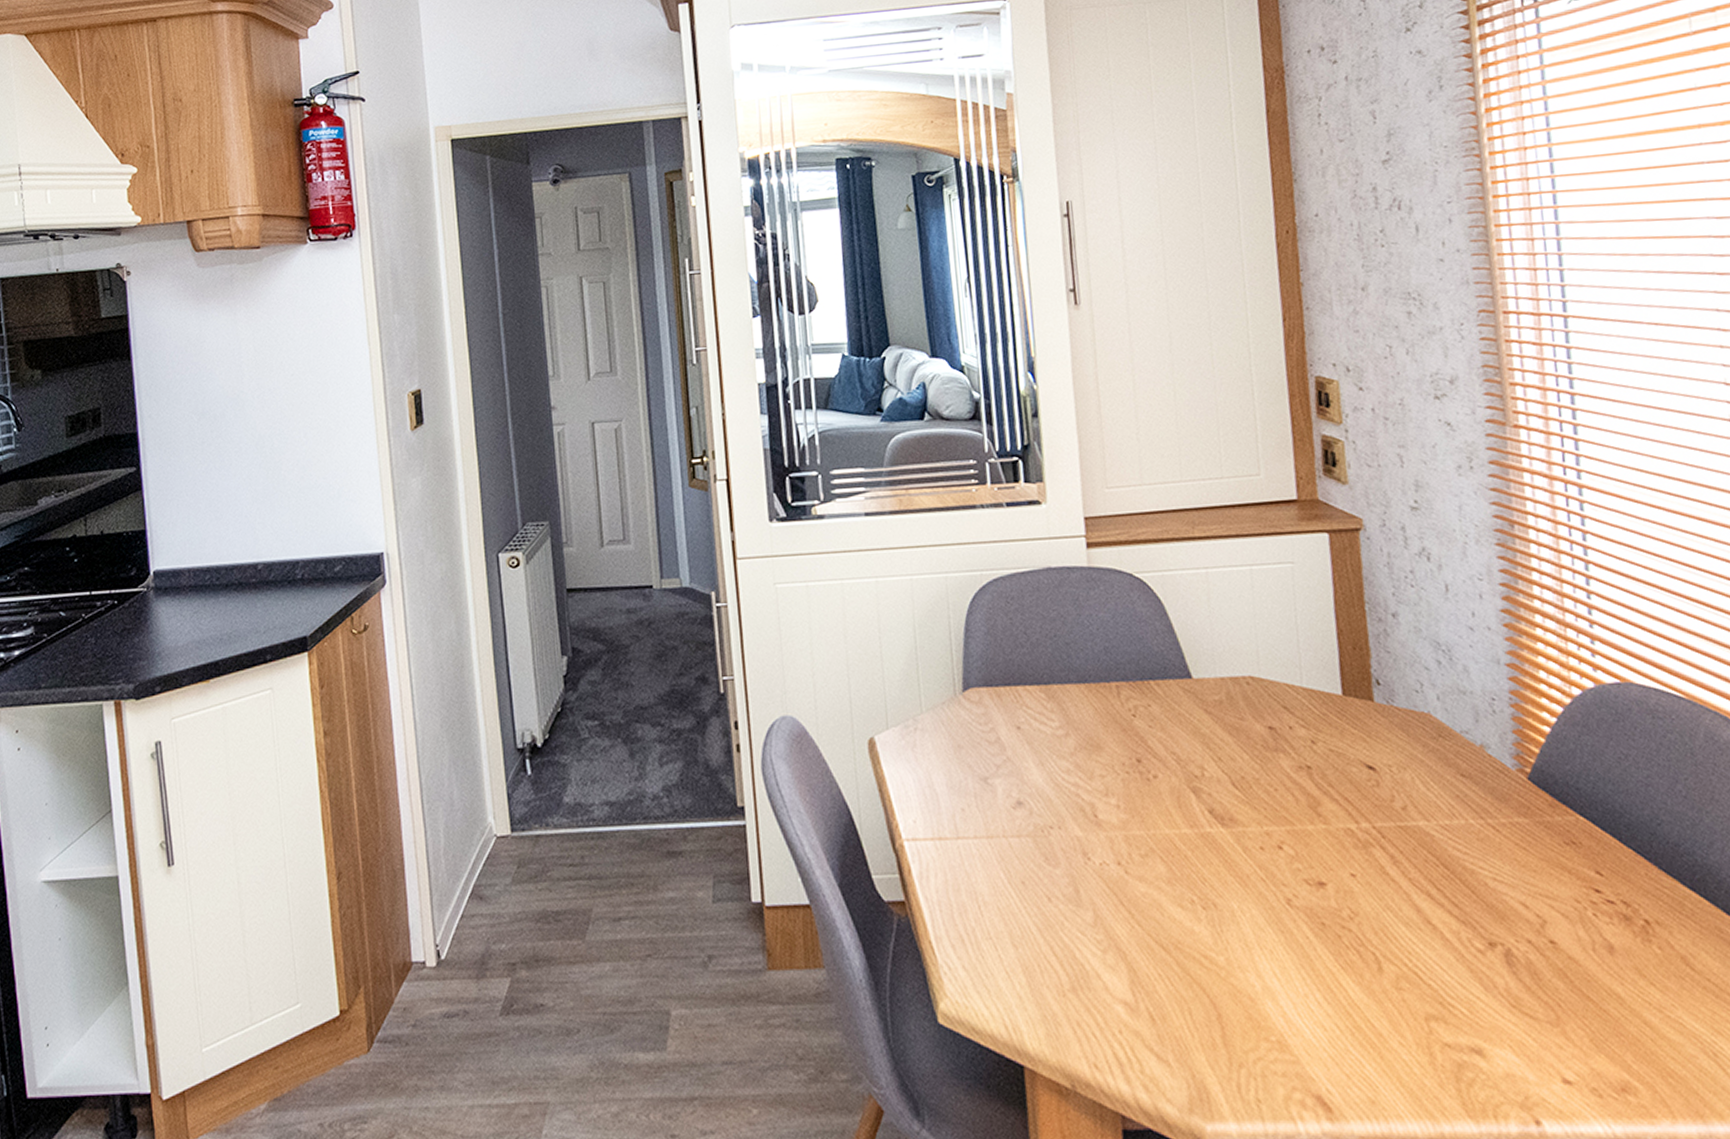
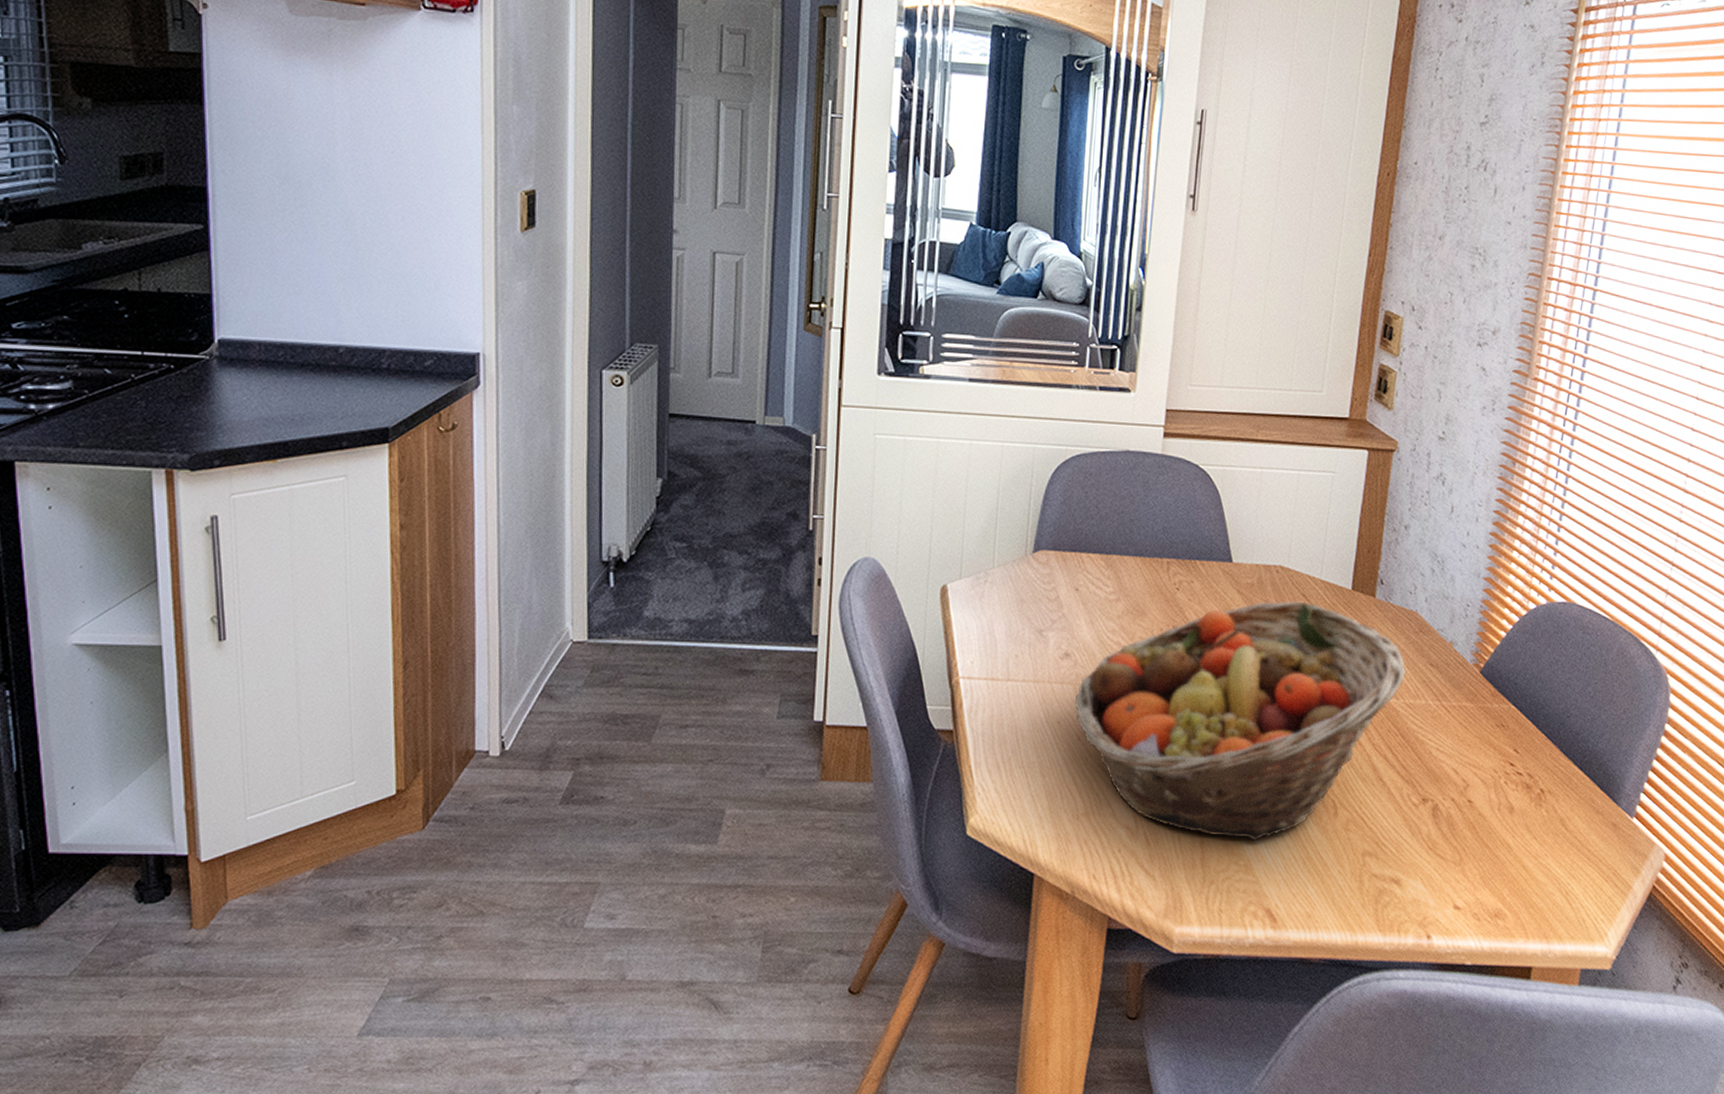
fruit basket: none [1036,715,1432,1011] -> present [1074,601,1406,842]

